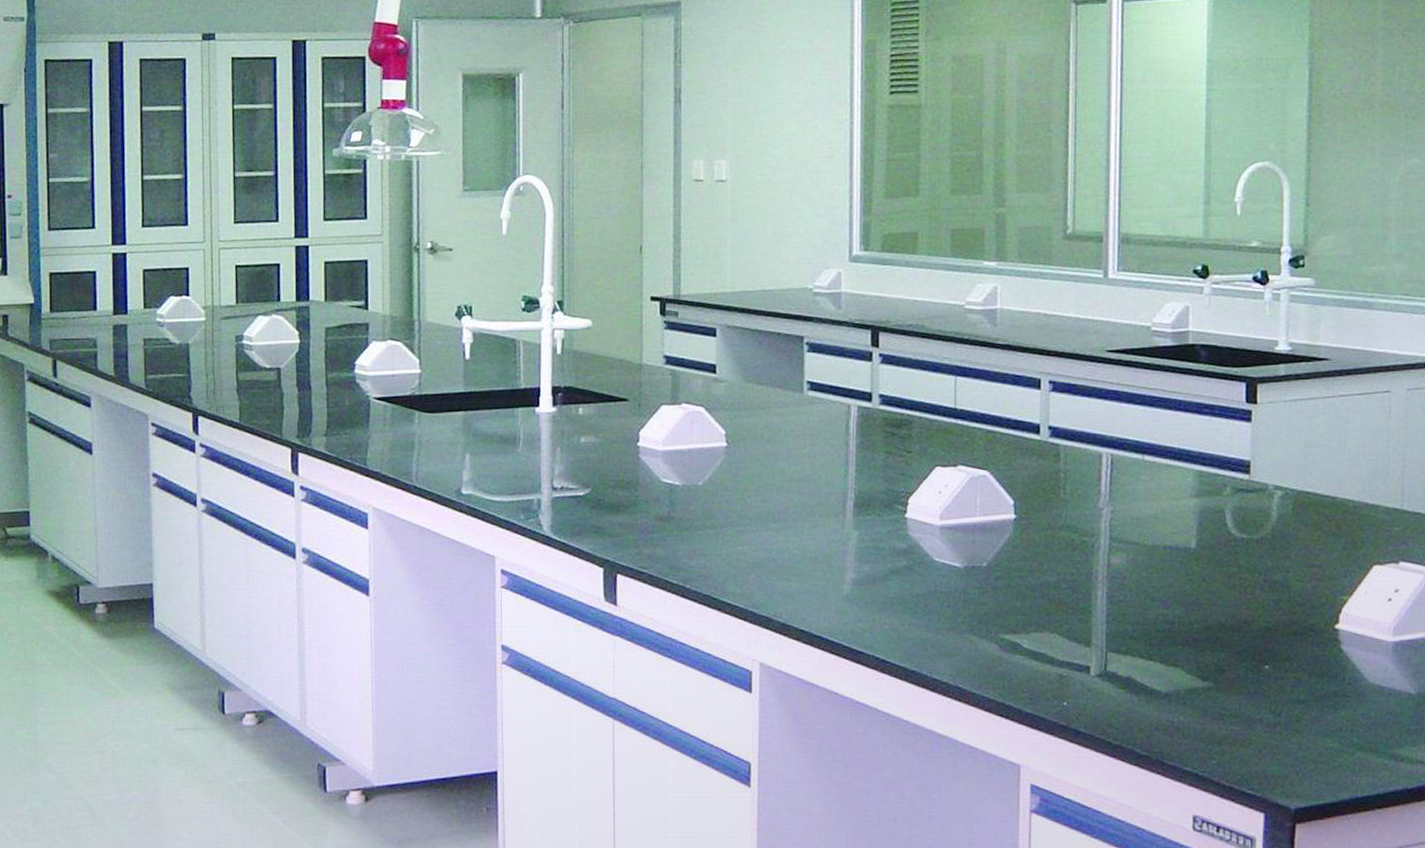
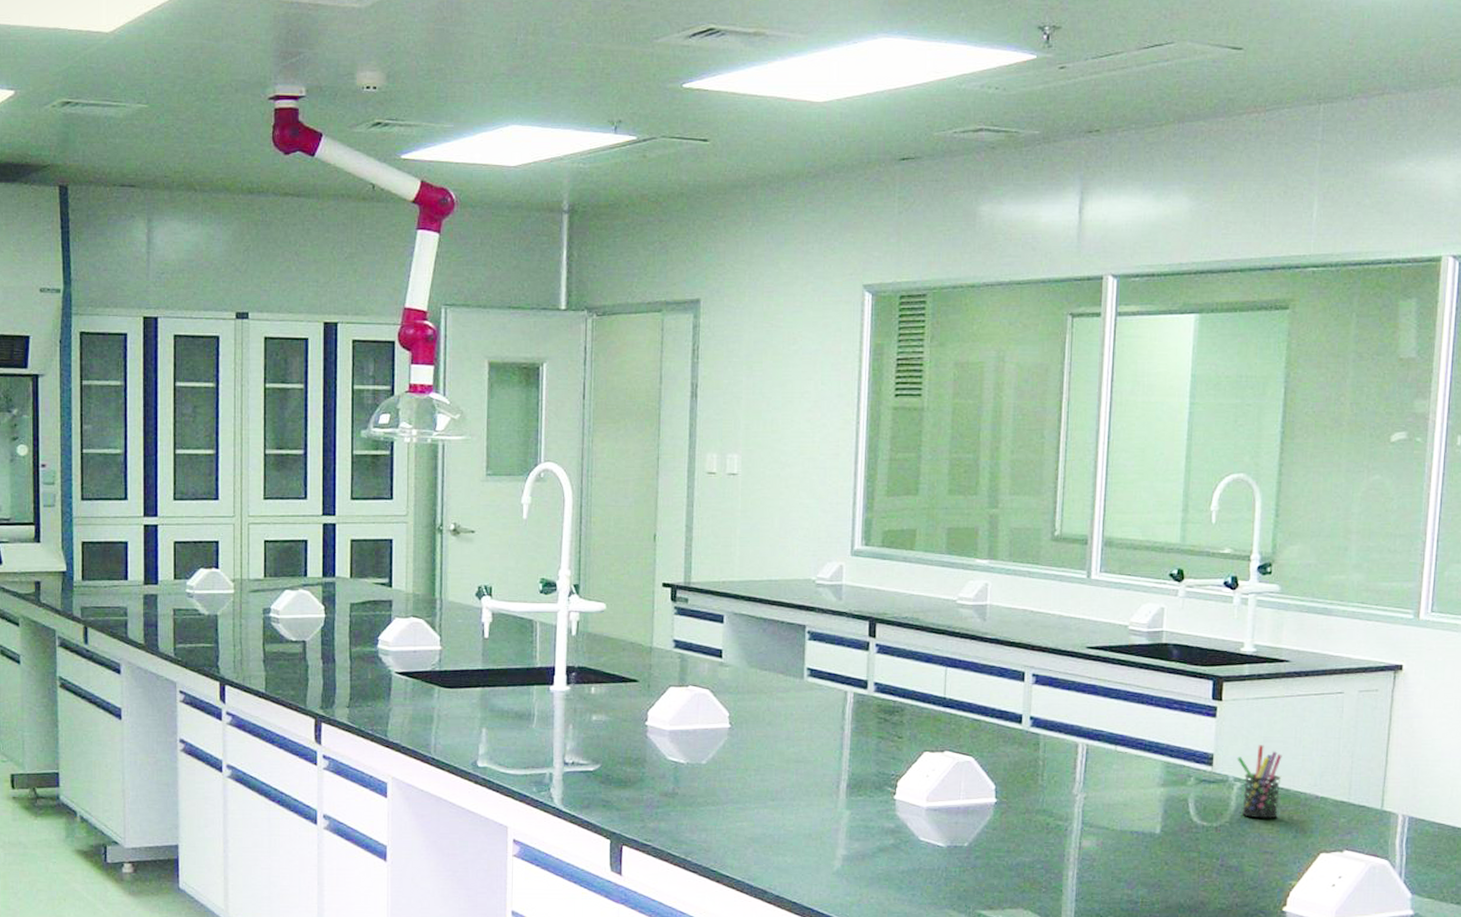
pen holder: none [1276,450,1326,529] -> present [1237,745,1282,819]

